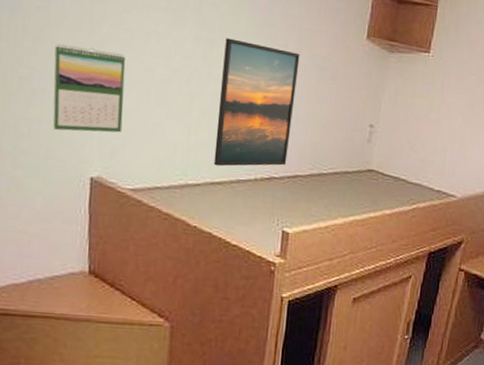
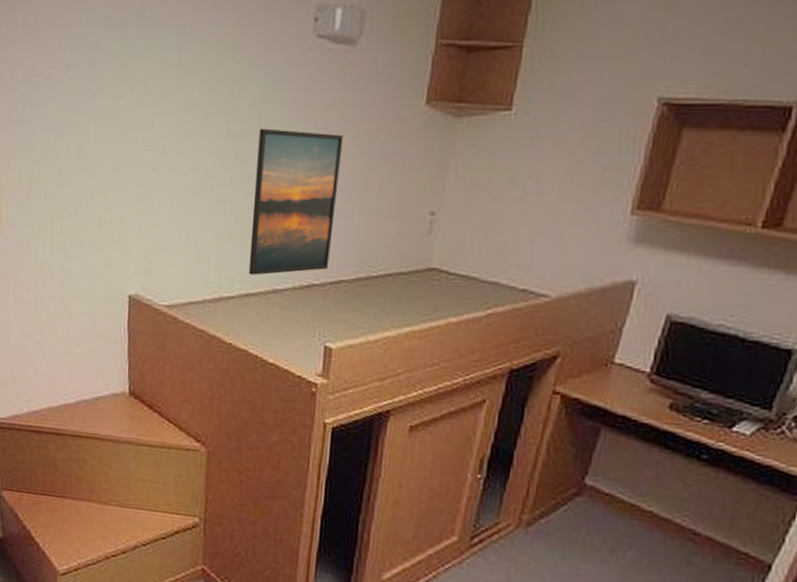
calendar: present [53,43,126,133] -> none [94,159,159,249]

